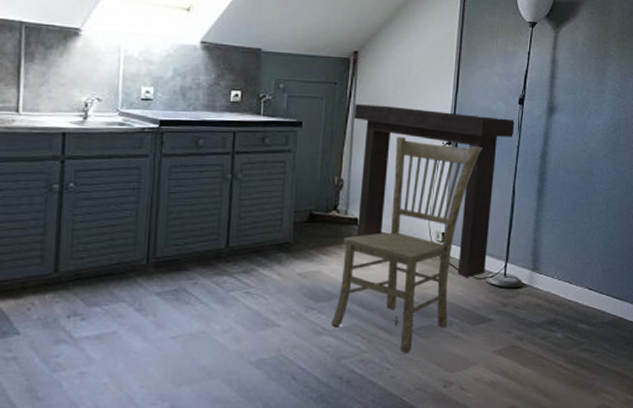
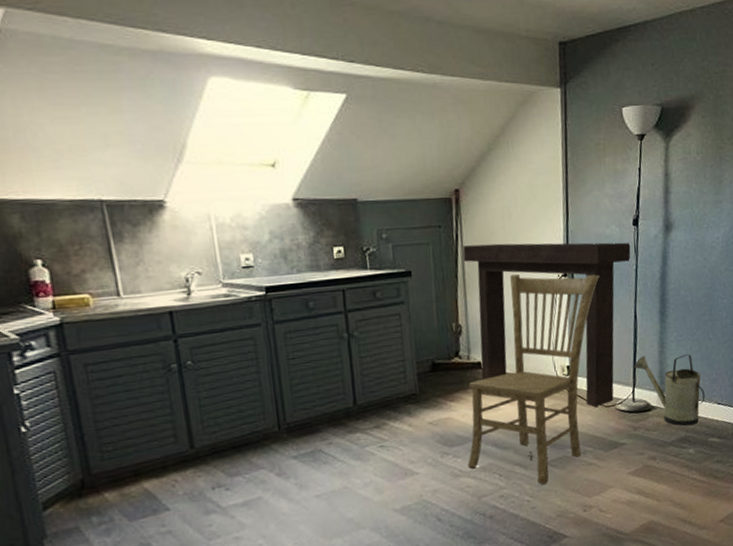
watering can: none [509,231,576,309] -> present [634,354,705,426]

